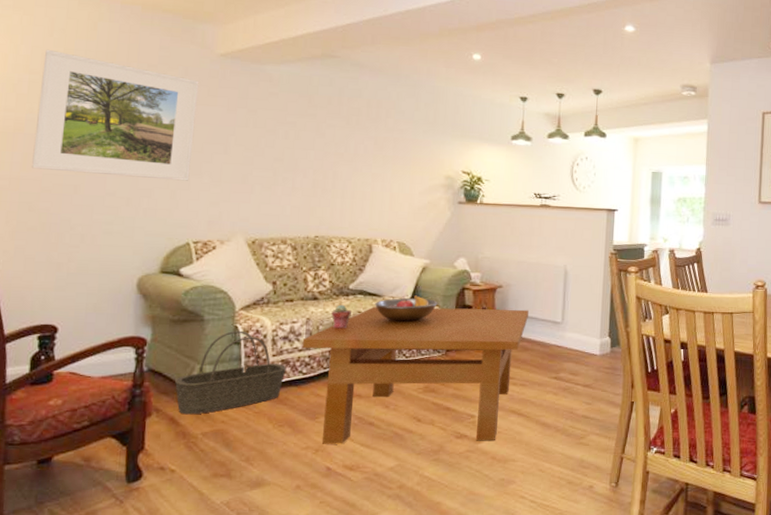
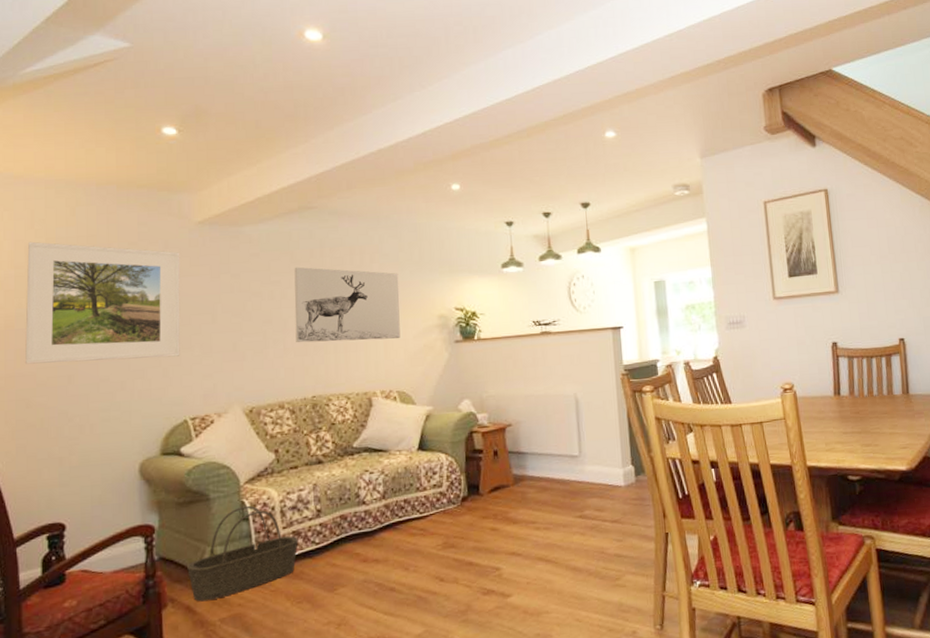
table: present [302,306,529,444] -> none [311,446,543,617]
wall art: none [305,111,412,193] -> present [294,267,401,343]
potted succulent: present [331,304,351,329] -> none [338,465,358,492]
fruit bowl: present [374,295,438,322] -> none [380,445,447,476]

